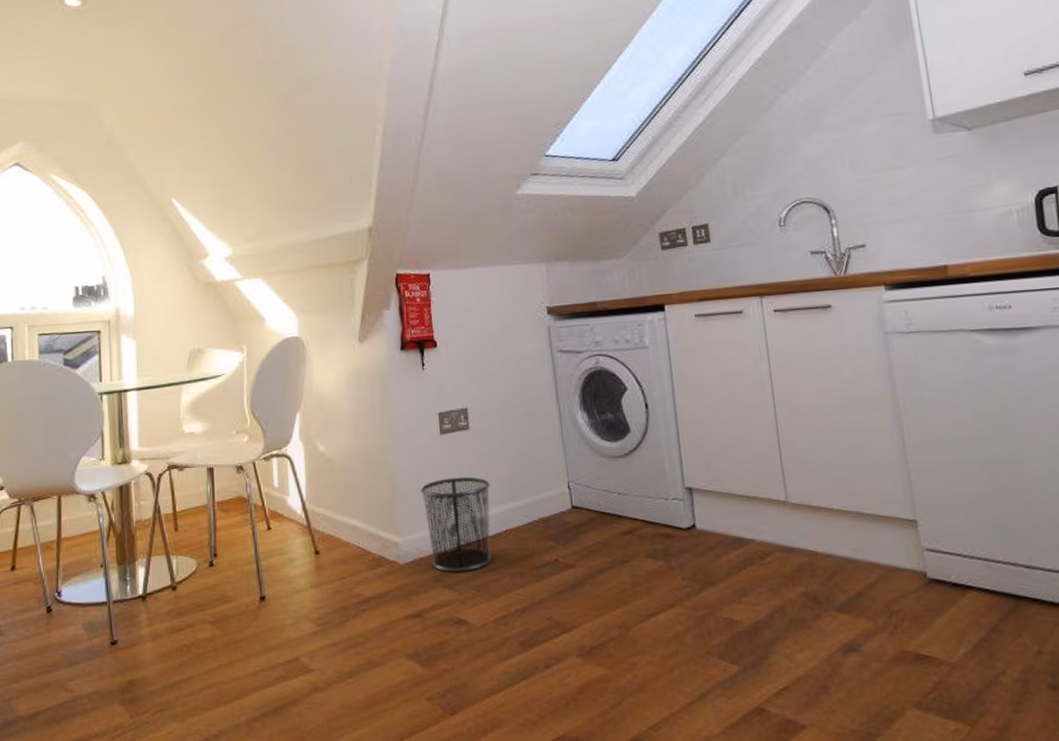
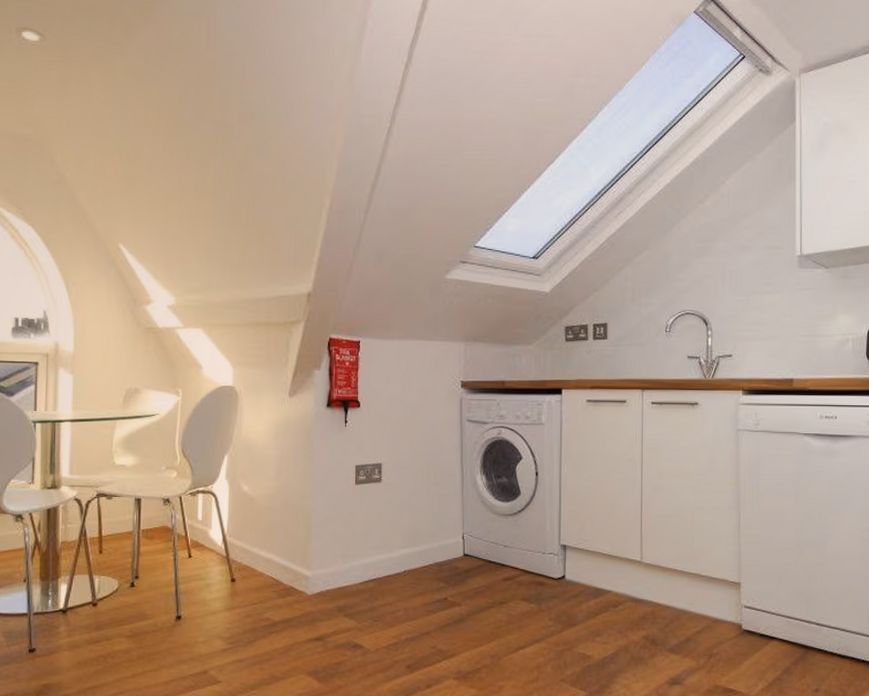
waste bin: present [420,476,492,573] -> none [332,523,395,604]

